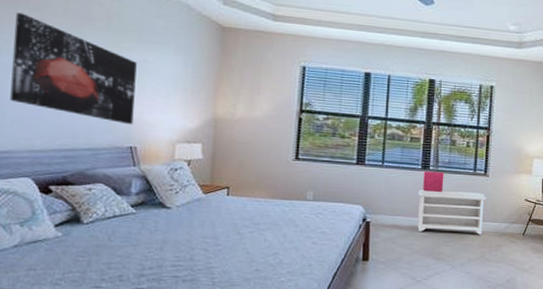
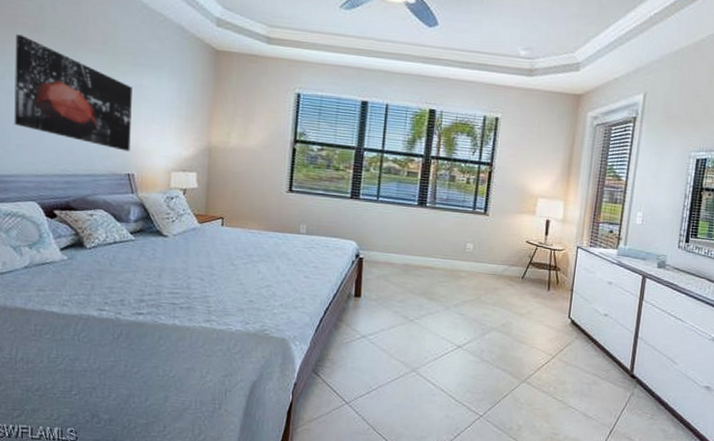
bench: present [418,190,487,235] -> none [412,227,486,276]
storage bin: present [423,170,444,192] -> none [418,207,442,230]

